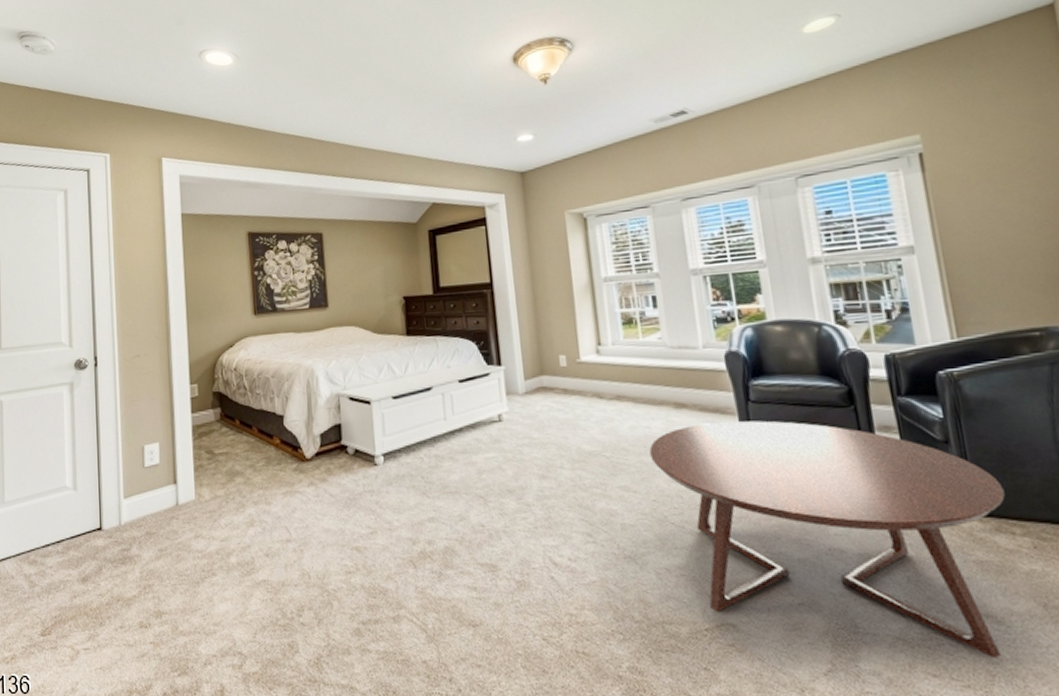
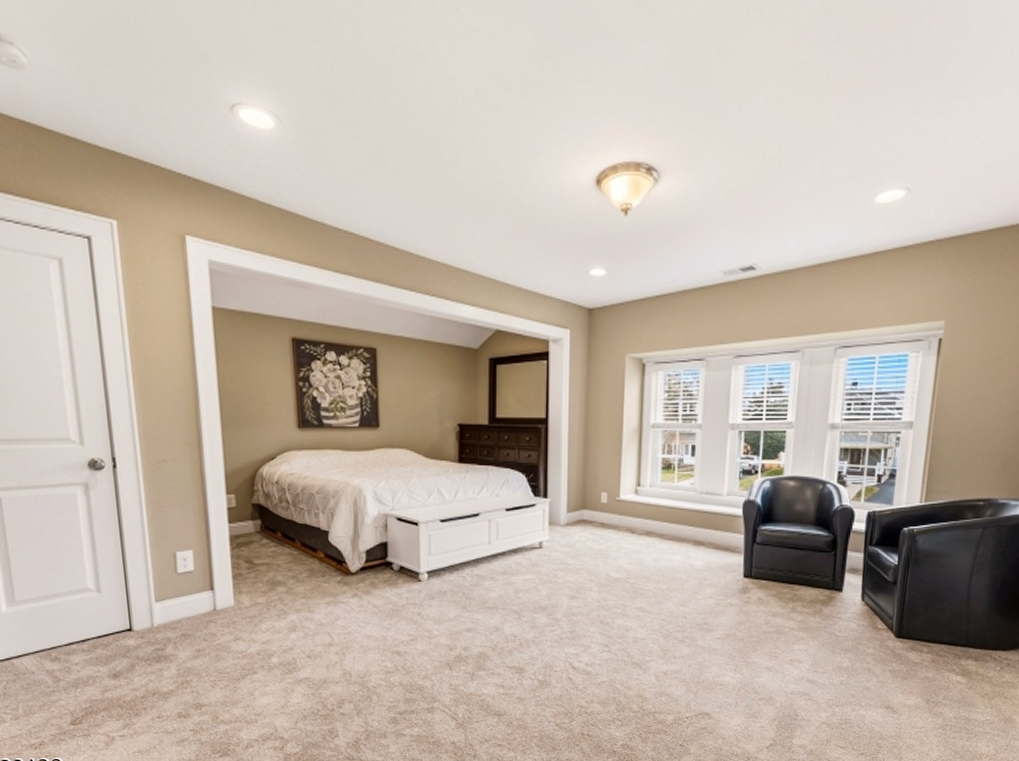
coffee table: present [649,420,1005,658] -> none [666,559,924,735]

